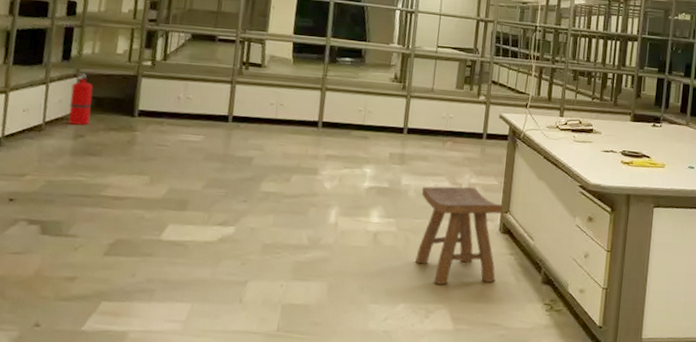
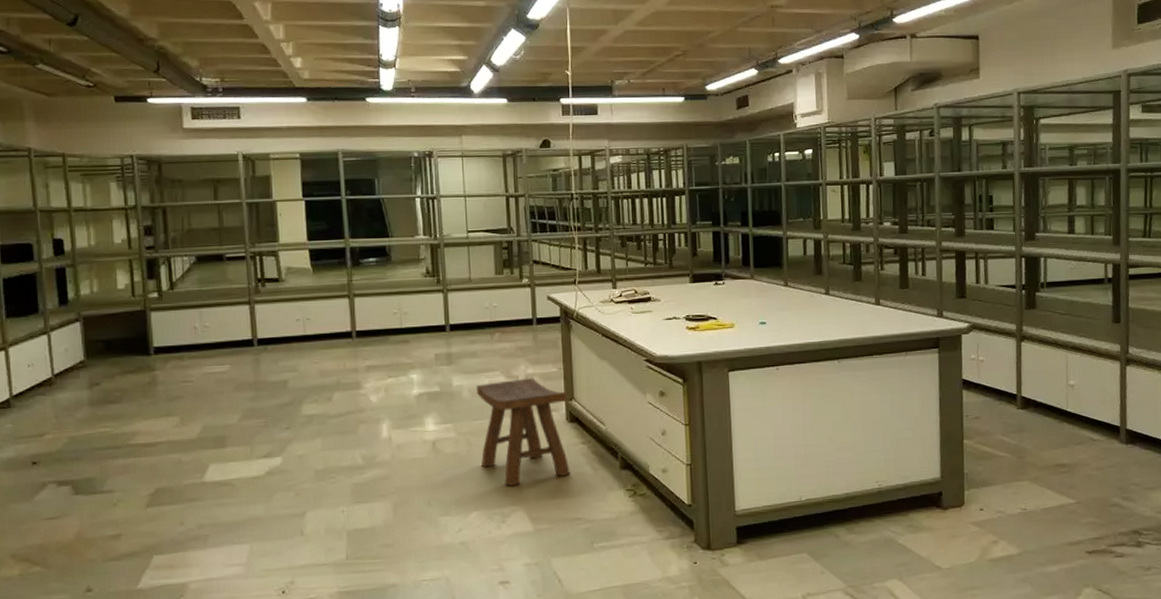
fire extinguisher: present [68,73,93,126] -> none [76,316,102,374]

